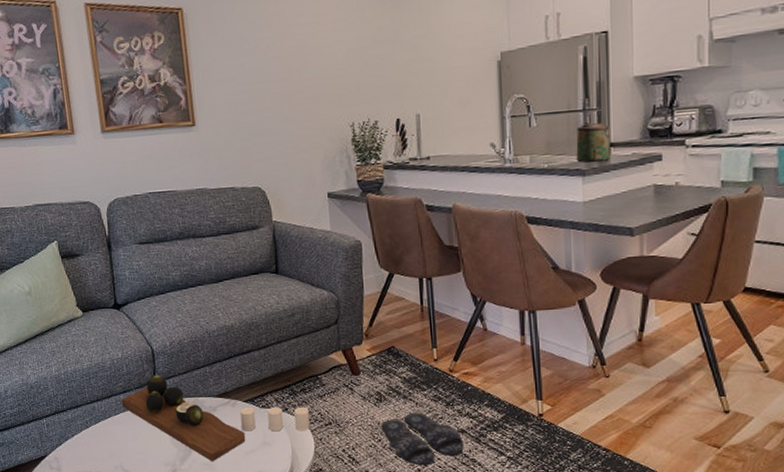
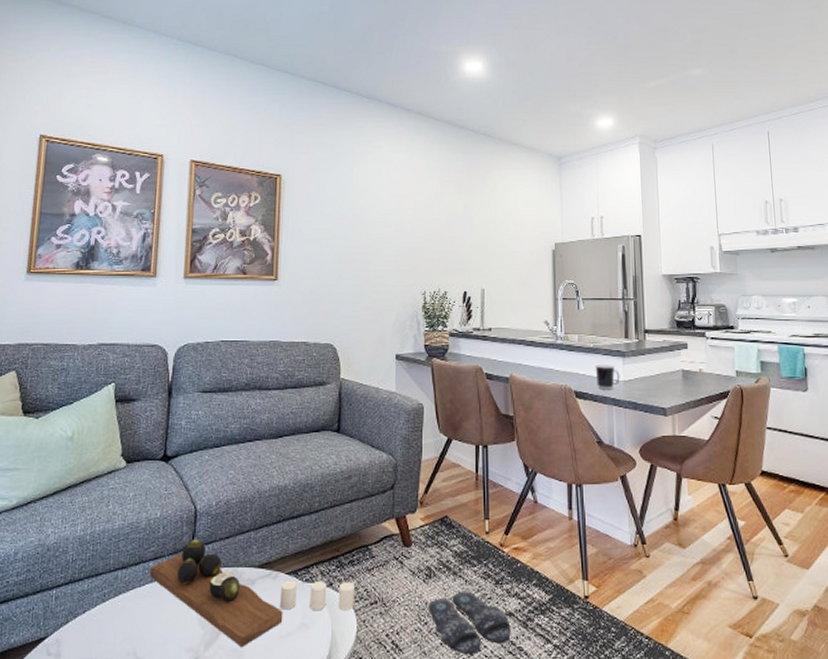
mug: none [550,185,579,213] -> present [595,365,620,390]
canister: present [576,123,610,163] -> none [617,311,645,346]

